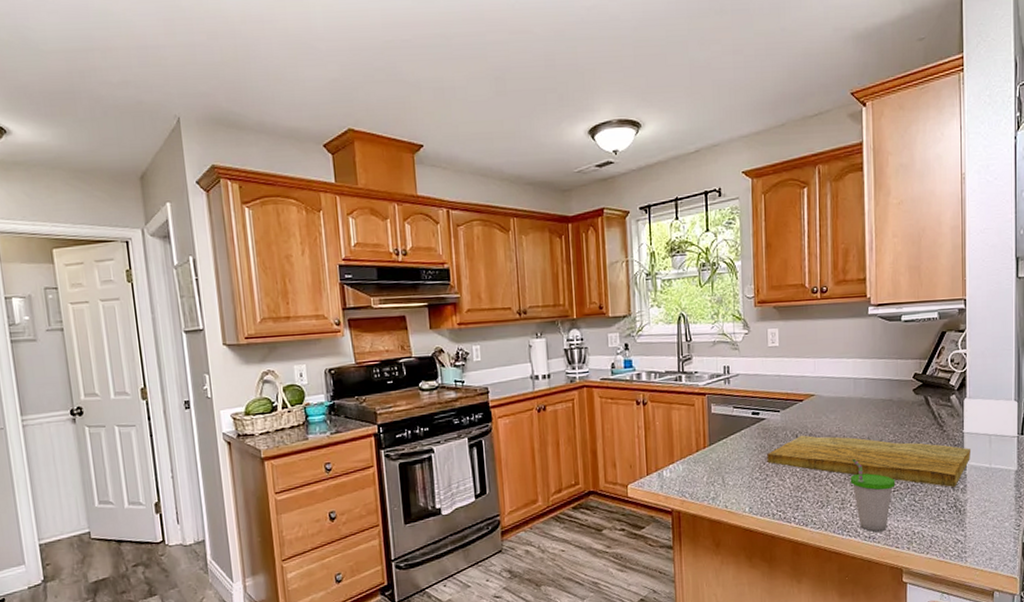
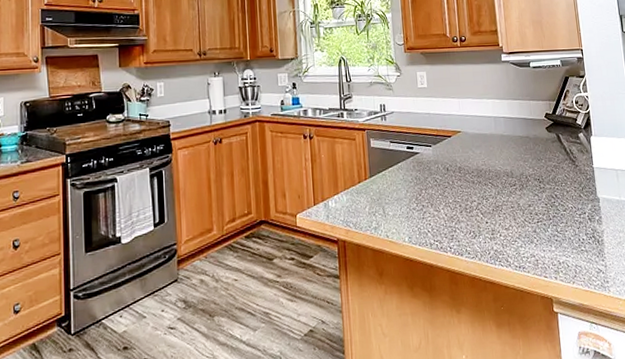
cutting board: present [767,435,972,487] -> none [422,168,602,219]
cup: present [850,458,896,533] -> none [497,190,539,262]

